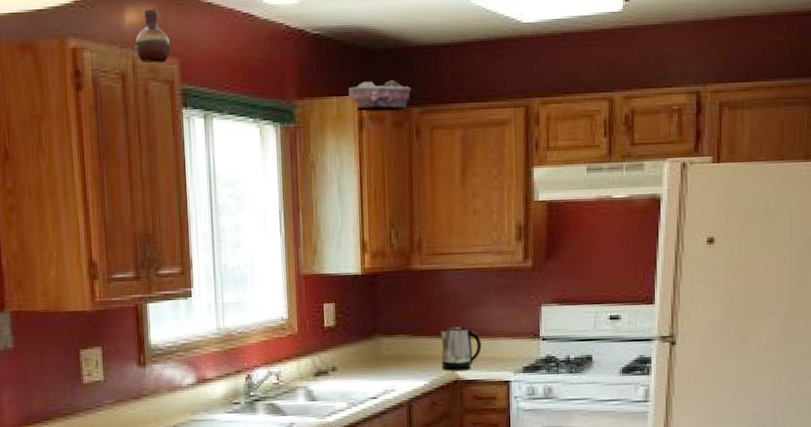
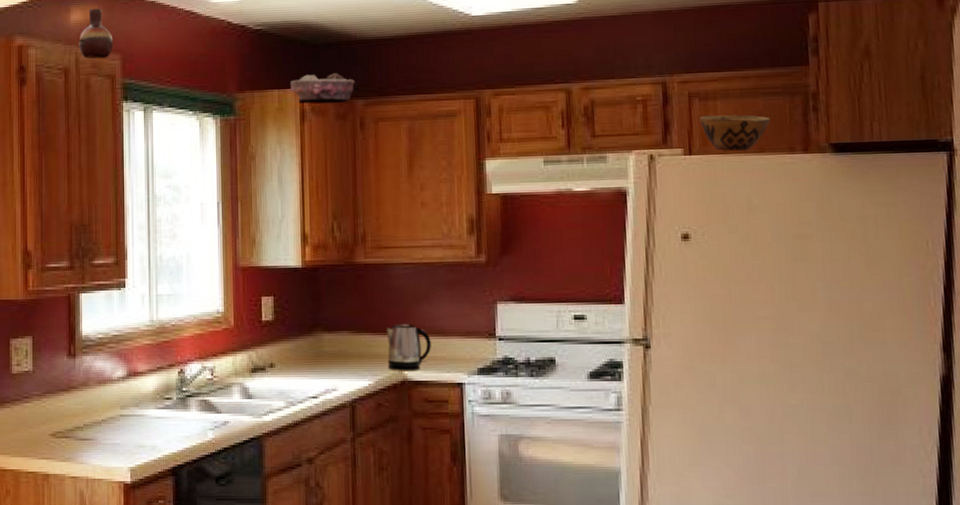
woven basket: none [728,124,791,159] -> present [700,115,771,151]

